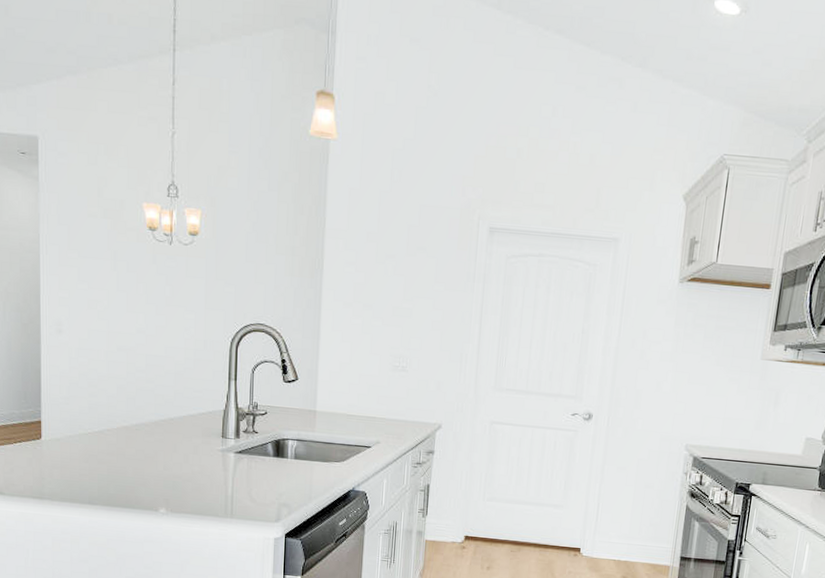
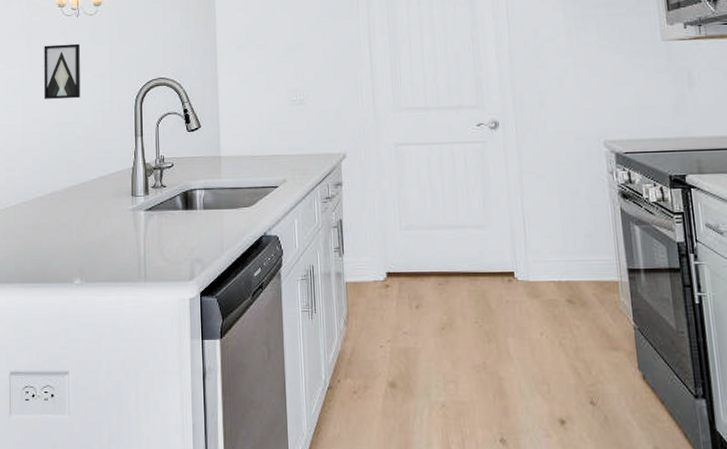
wall art: none [131,270,172,333] -> present [44,43,80,99]

